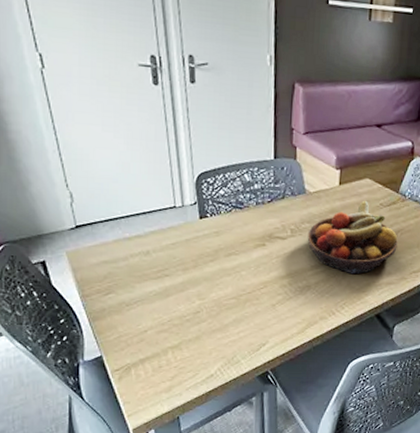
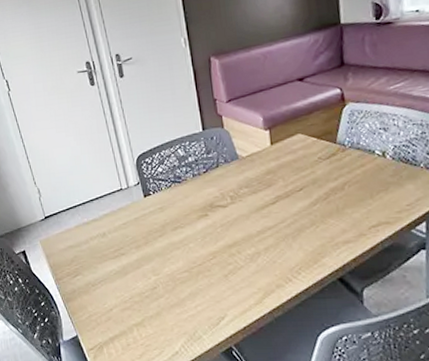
fruit bowl: present [307,200,398,275] -> none [247,156,348,236]

